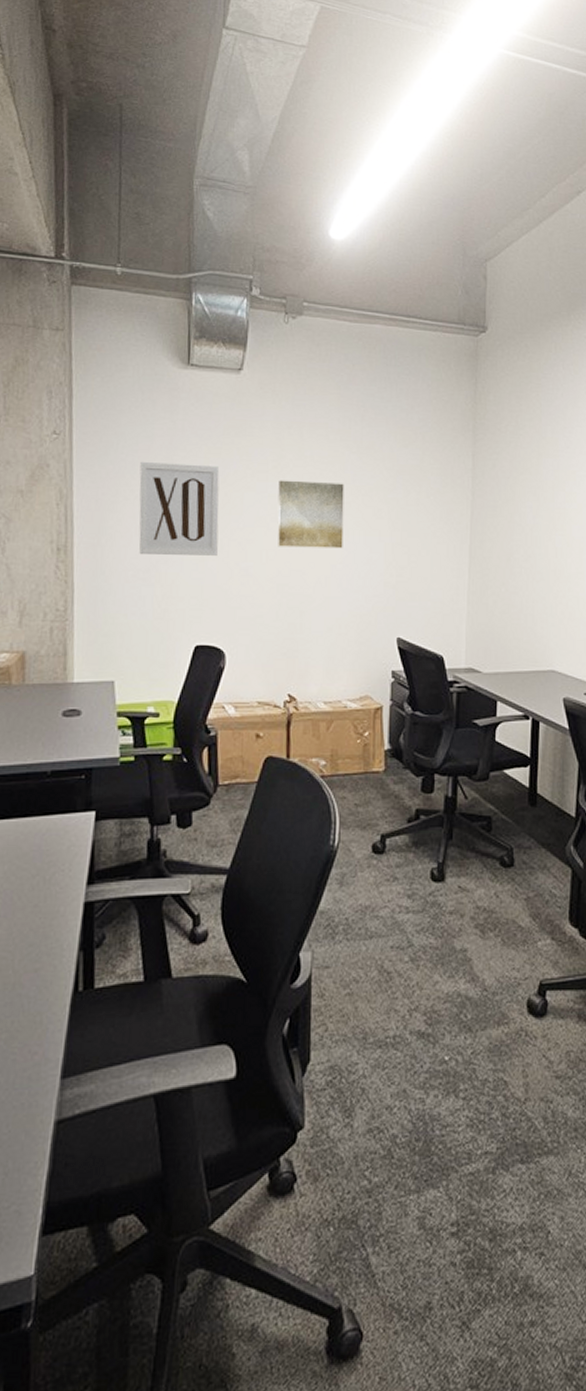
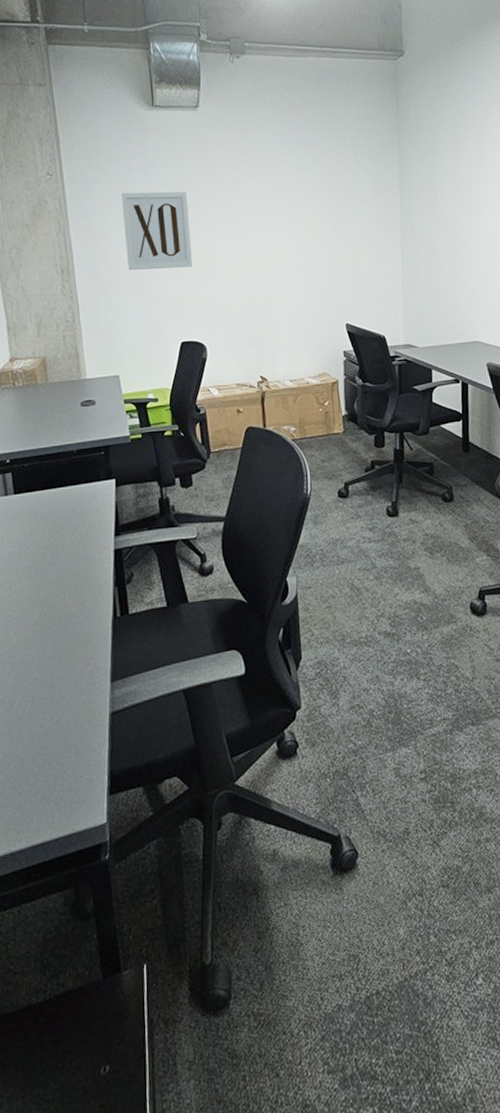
wall art: present [277,480,344,549] -> none [237,198,296,256]

